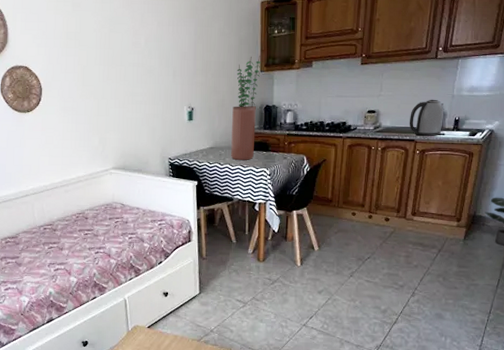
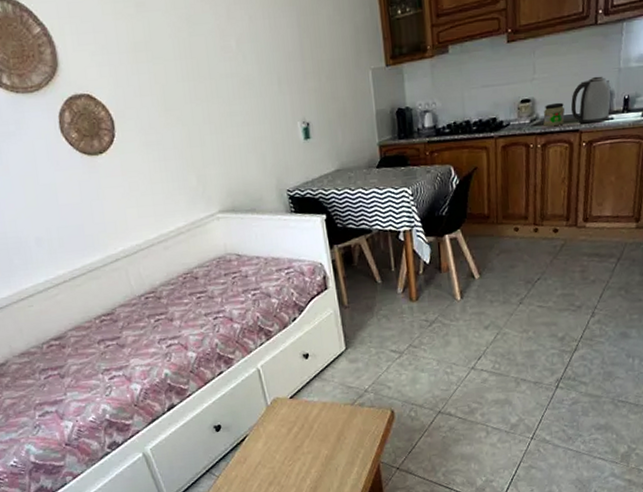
vase: present [231,55,261,160] -> none [356,45,391,182]
jar: none [385,116,403,135] -> present [543,102,565,127]

